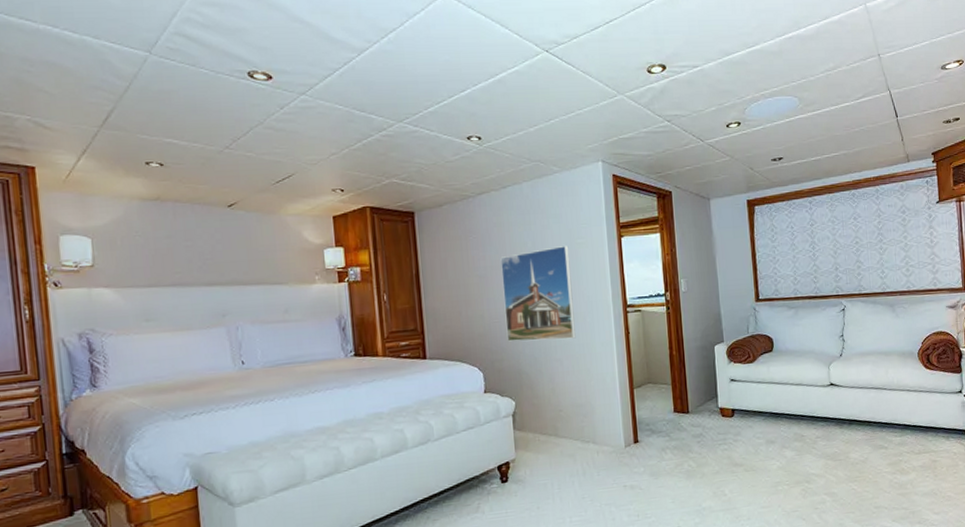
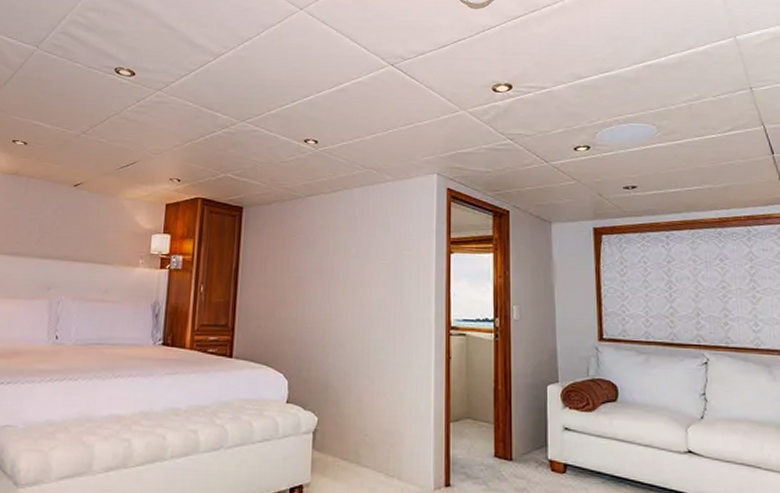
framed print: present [500,246,576,342] -> none [318,256,394,356]

